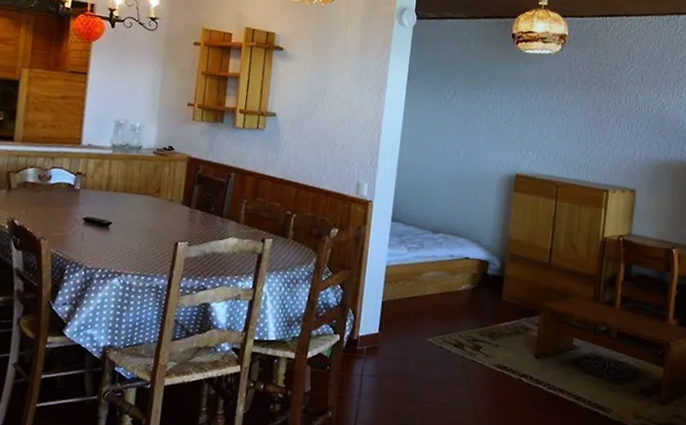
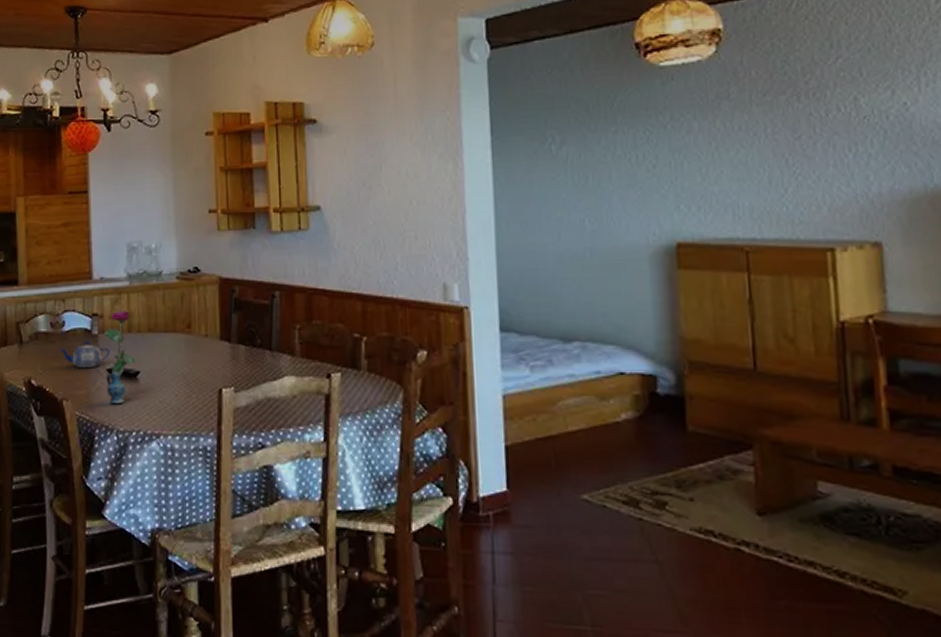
teapot: none [44,193,89,216] -> present [60,341,110,369]
vase: none [81,172,110,246] -> present [103,309,137,403]

